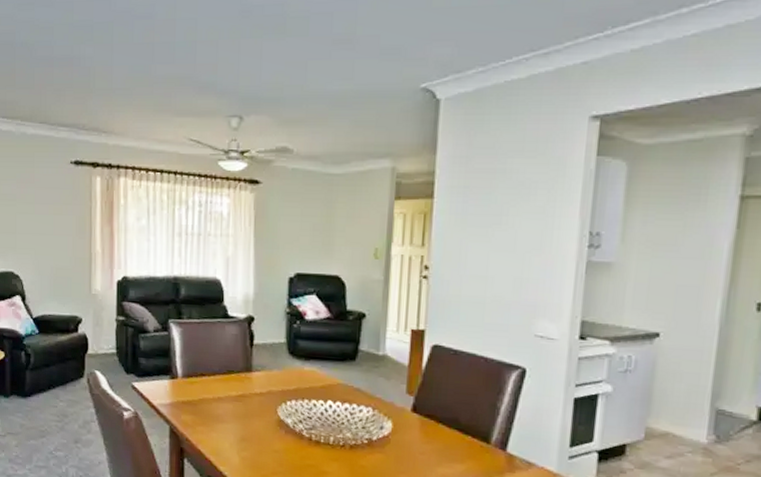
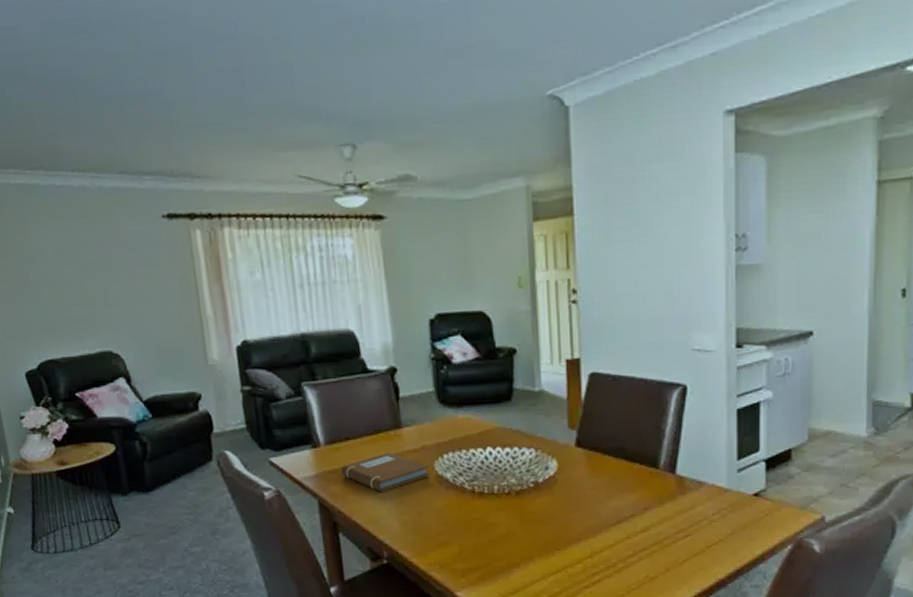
notebook: none [193,392,272,427] -> present [341,452,430,492]

